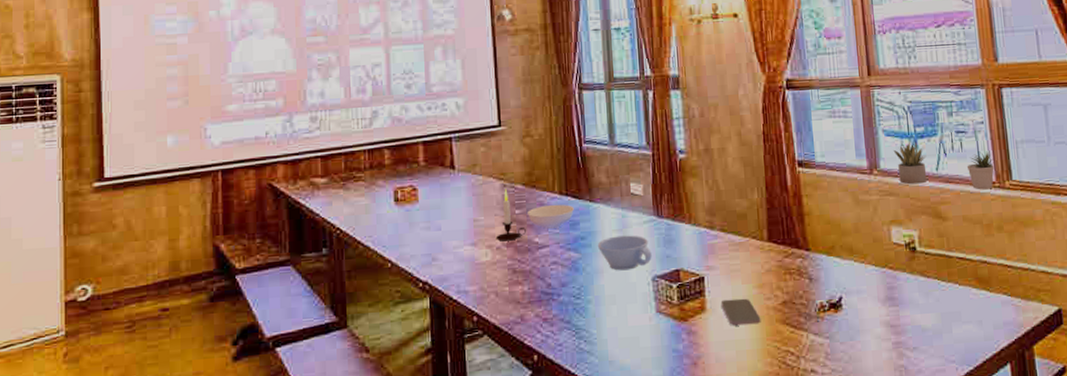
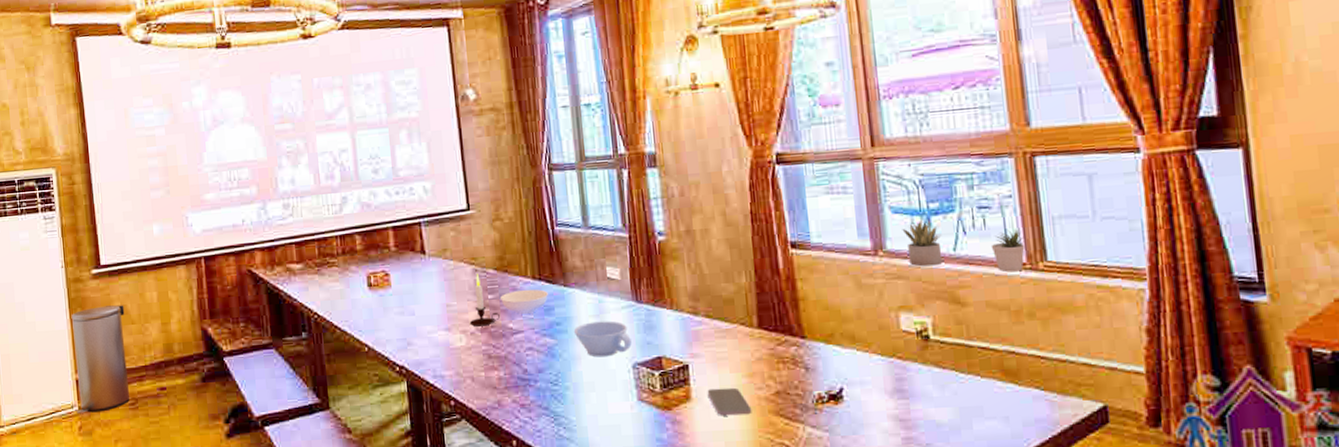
pedal bin: none [62,220,128,339] -> present [71,305,130,414]

